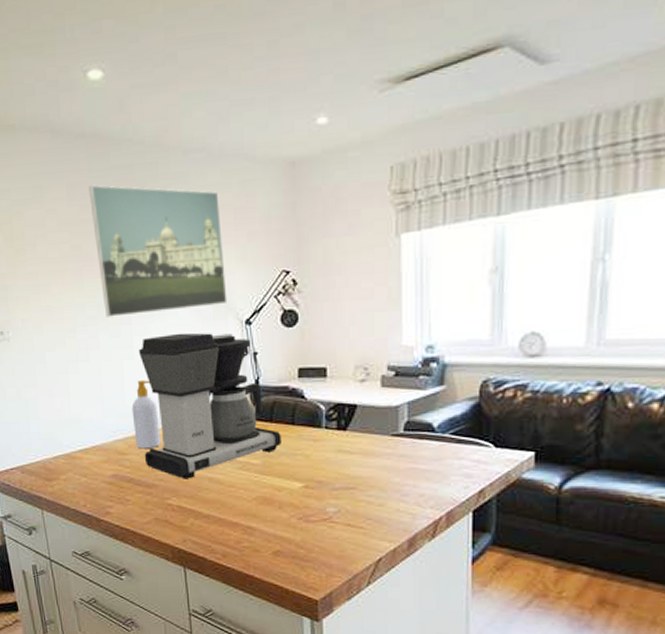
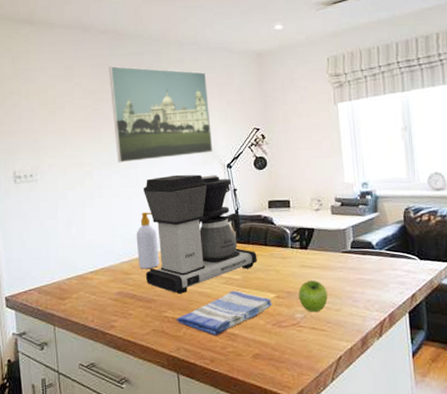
dish towel: none [181,477,299,528] -> present [176,290,273,336]
fruit: none [332,468,369,507] -> present [298,280,328,313]

